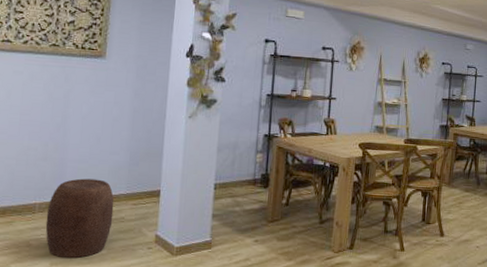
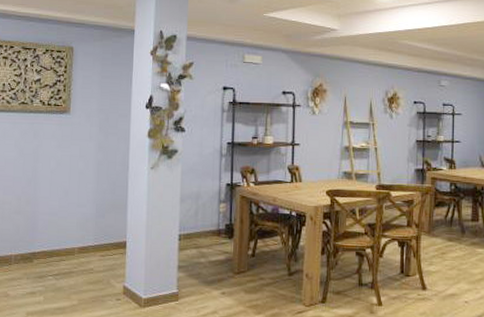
stool: present [45,178,114,258] -> none [21,230,83,308]

